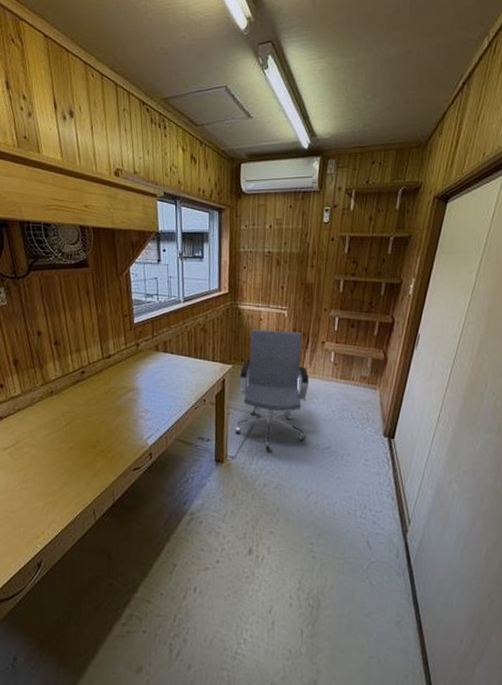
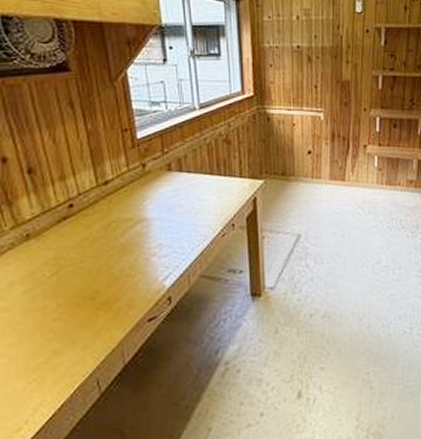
office chair: present [235,328,310,451] -> none [272,135,353,276]

